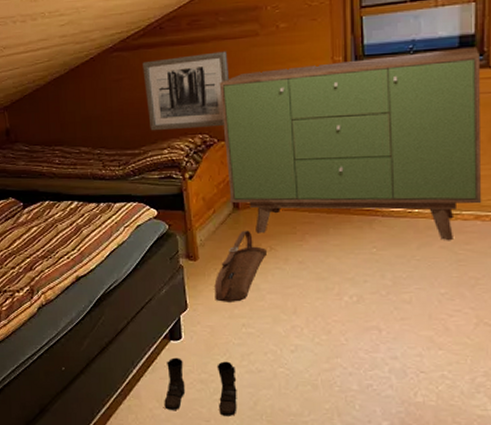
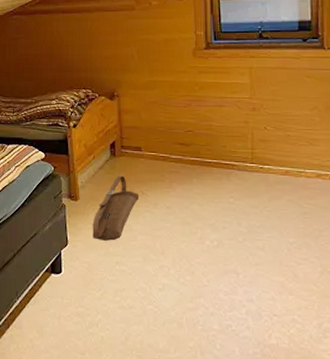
wall art: present [142,51,229,131] -> none [37,21,109,84]
boots: present [164,357,237,416] -> none [44,290,110,350]
sideboard: present [219,47,482,241] -> none [101,32,322,196]

